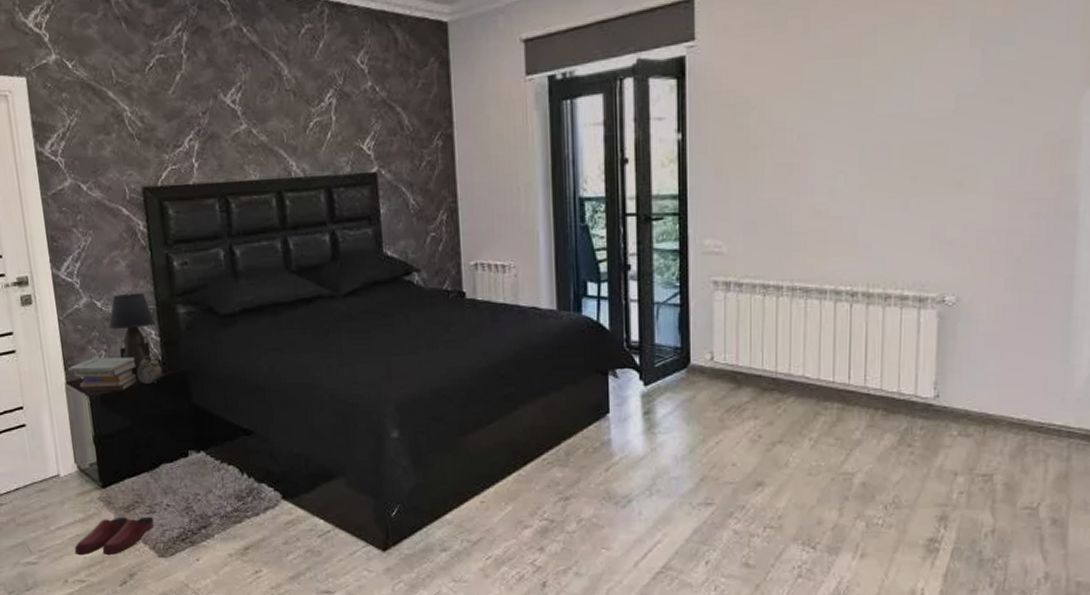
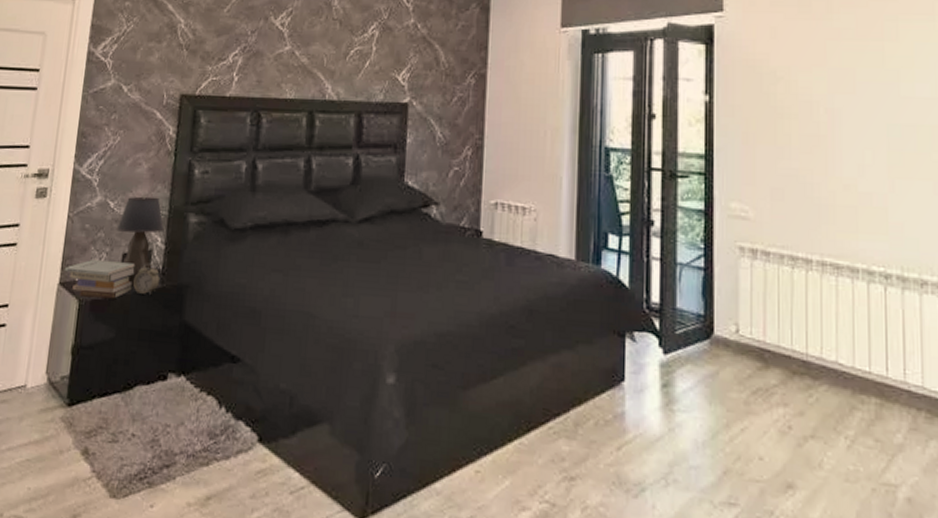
slippers: present [75,516,154,555] -> none [20,442,113,488]

